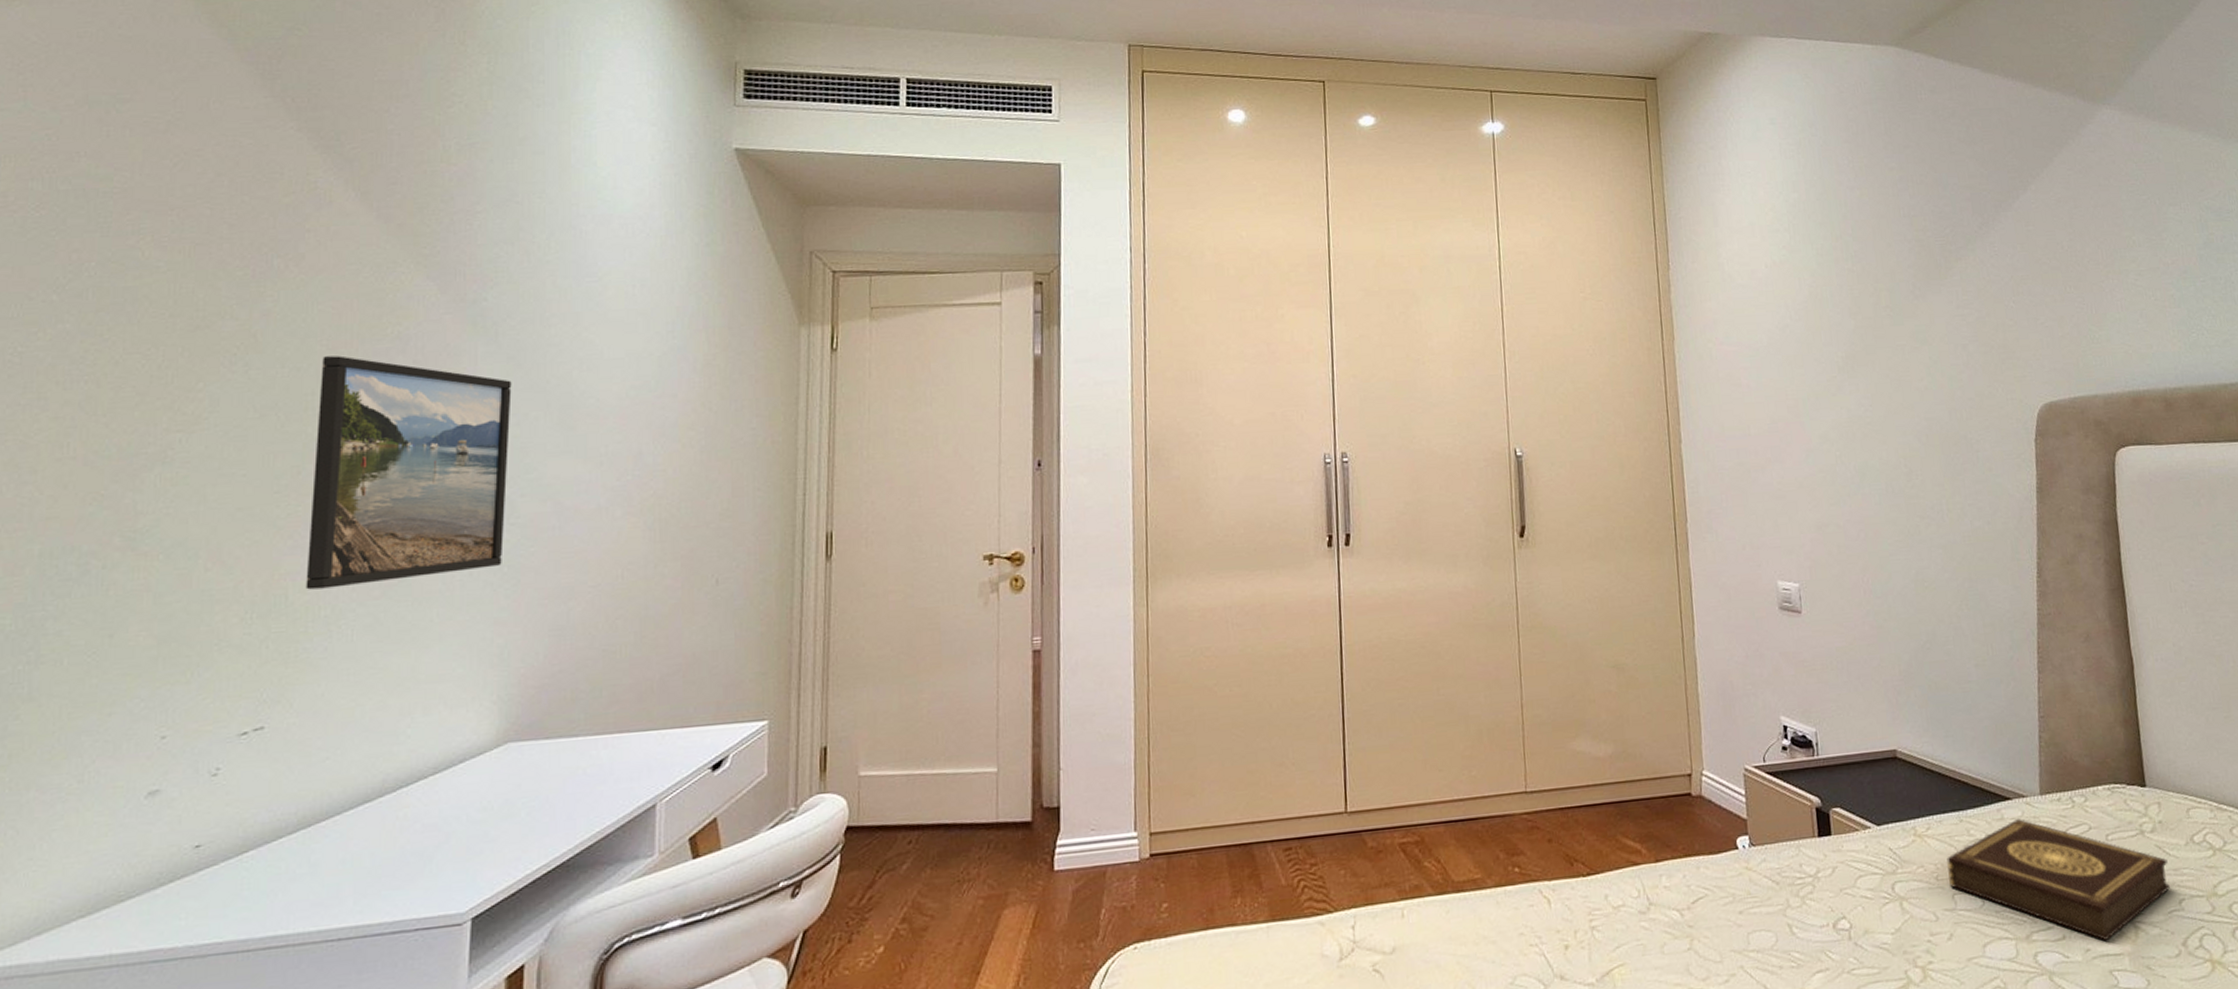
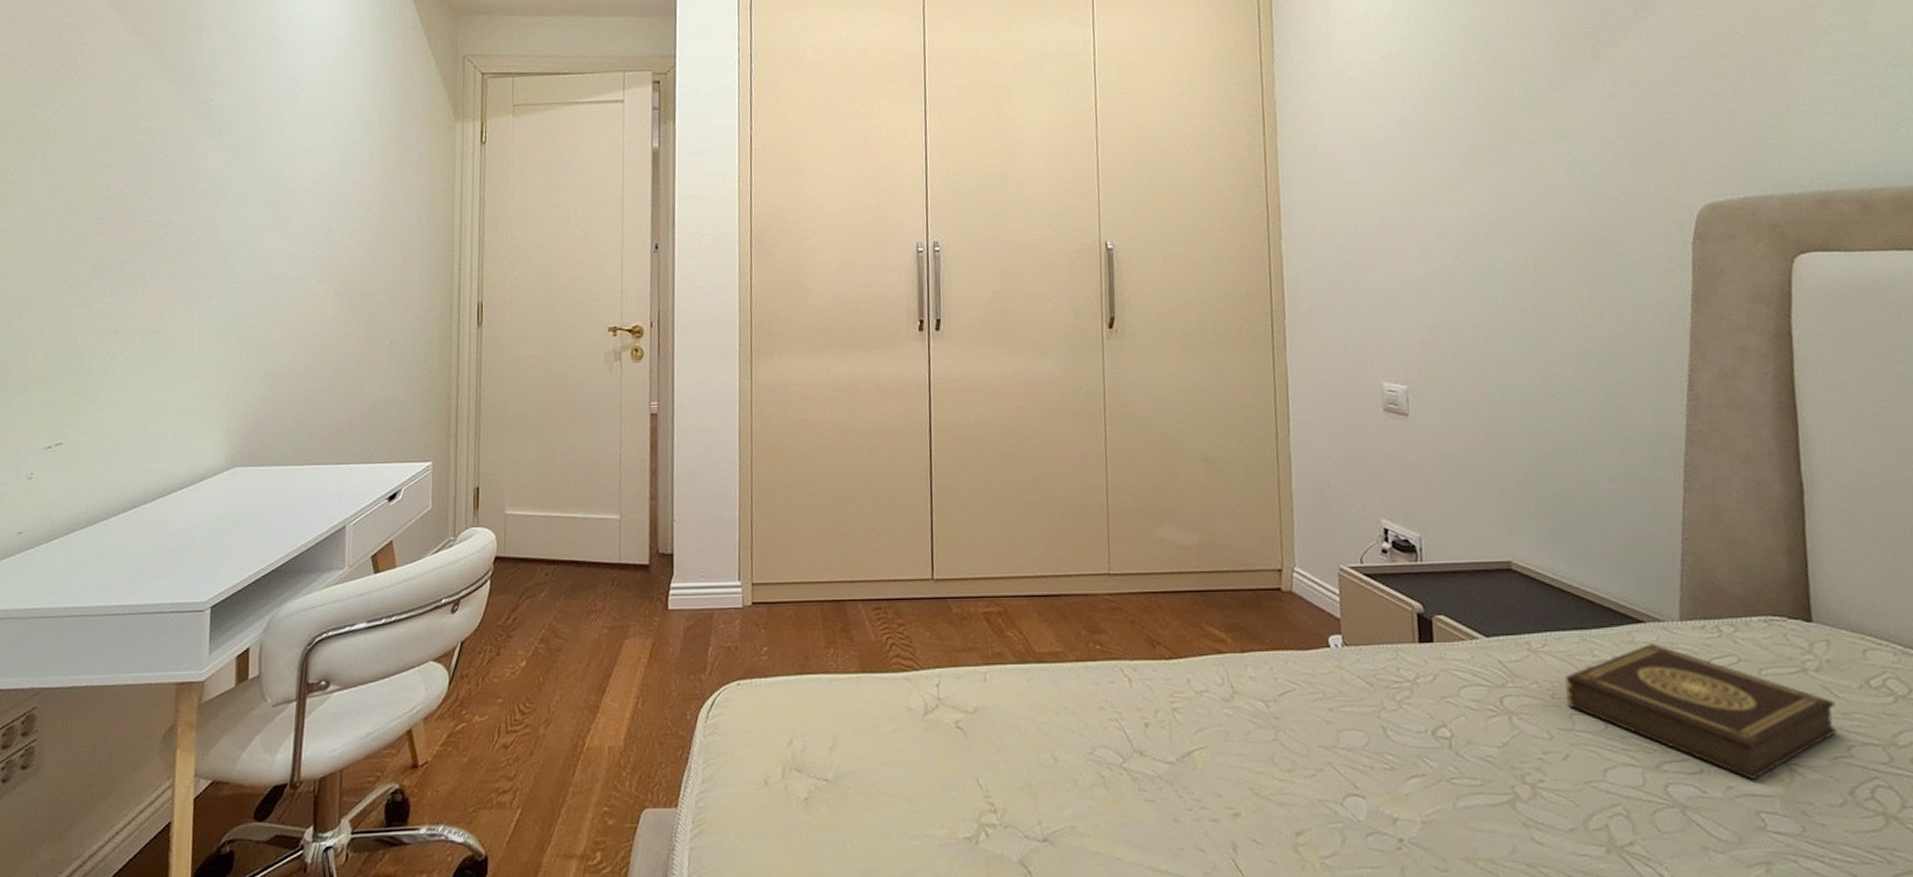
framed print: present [305,355,512,590] -> none [88,146,233,336]

